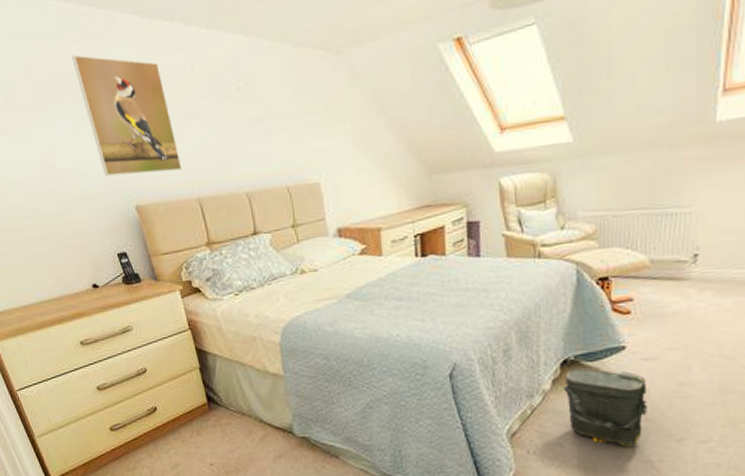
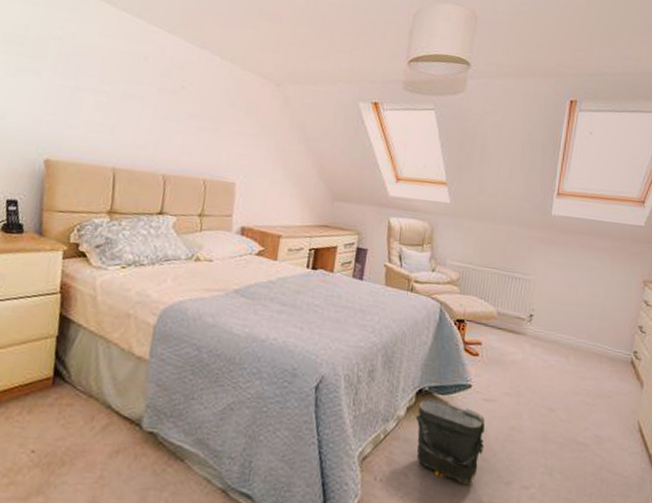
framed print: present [71,54,182,176] -> none [22,14,115,139]

